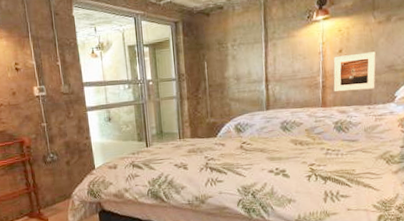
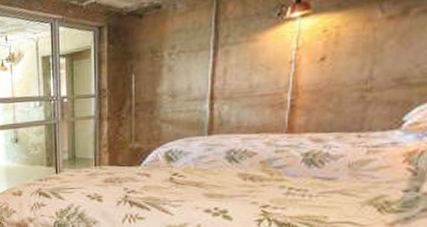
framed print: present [333,51,376,92] -> none [307,59,379,114]

